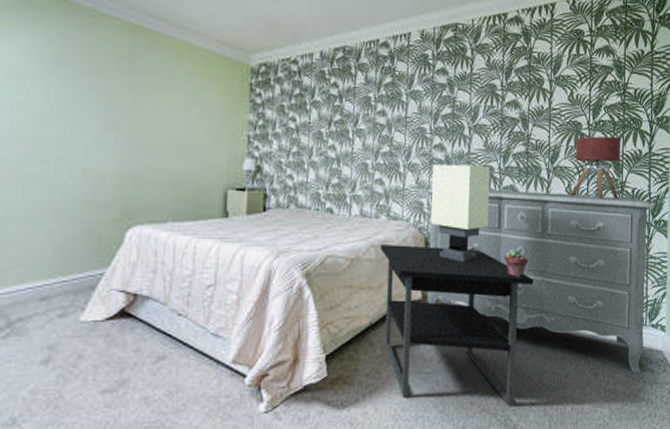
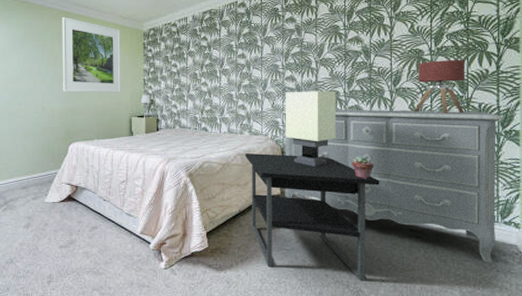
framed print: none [121,31,217,154] -> present [62,17,121,93]

